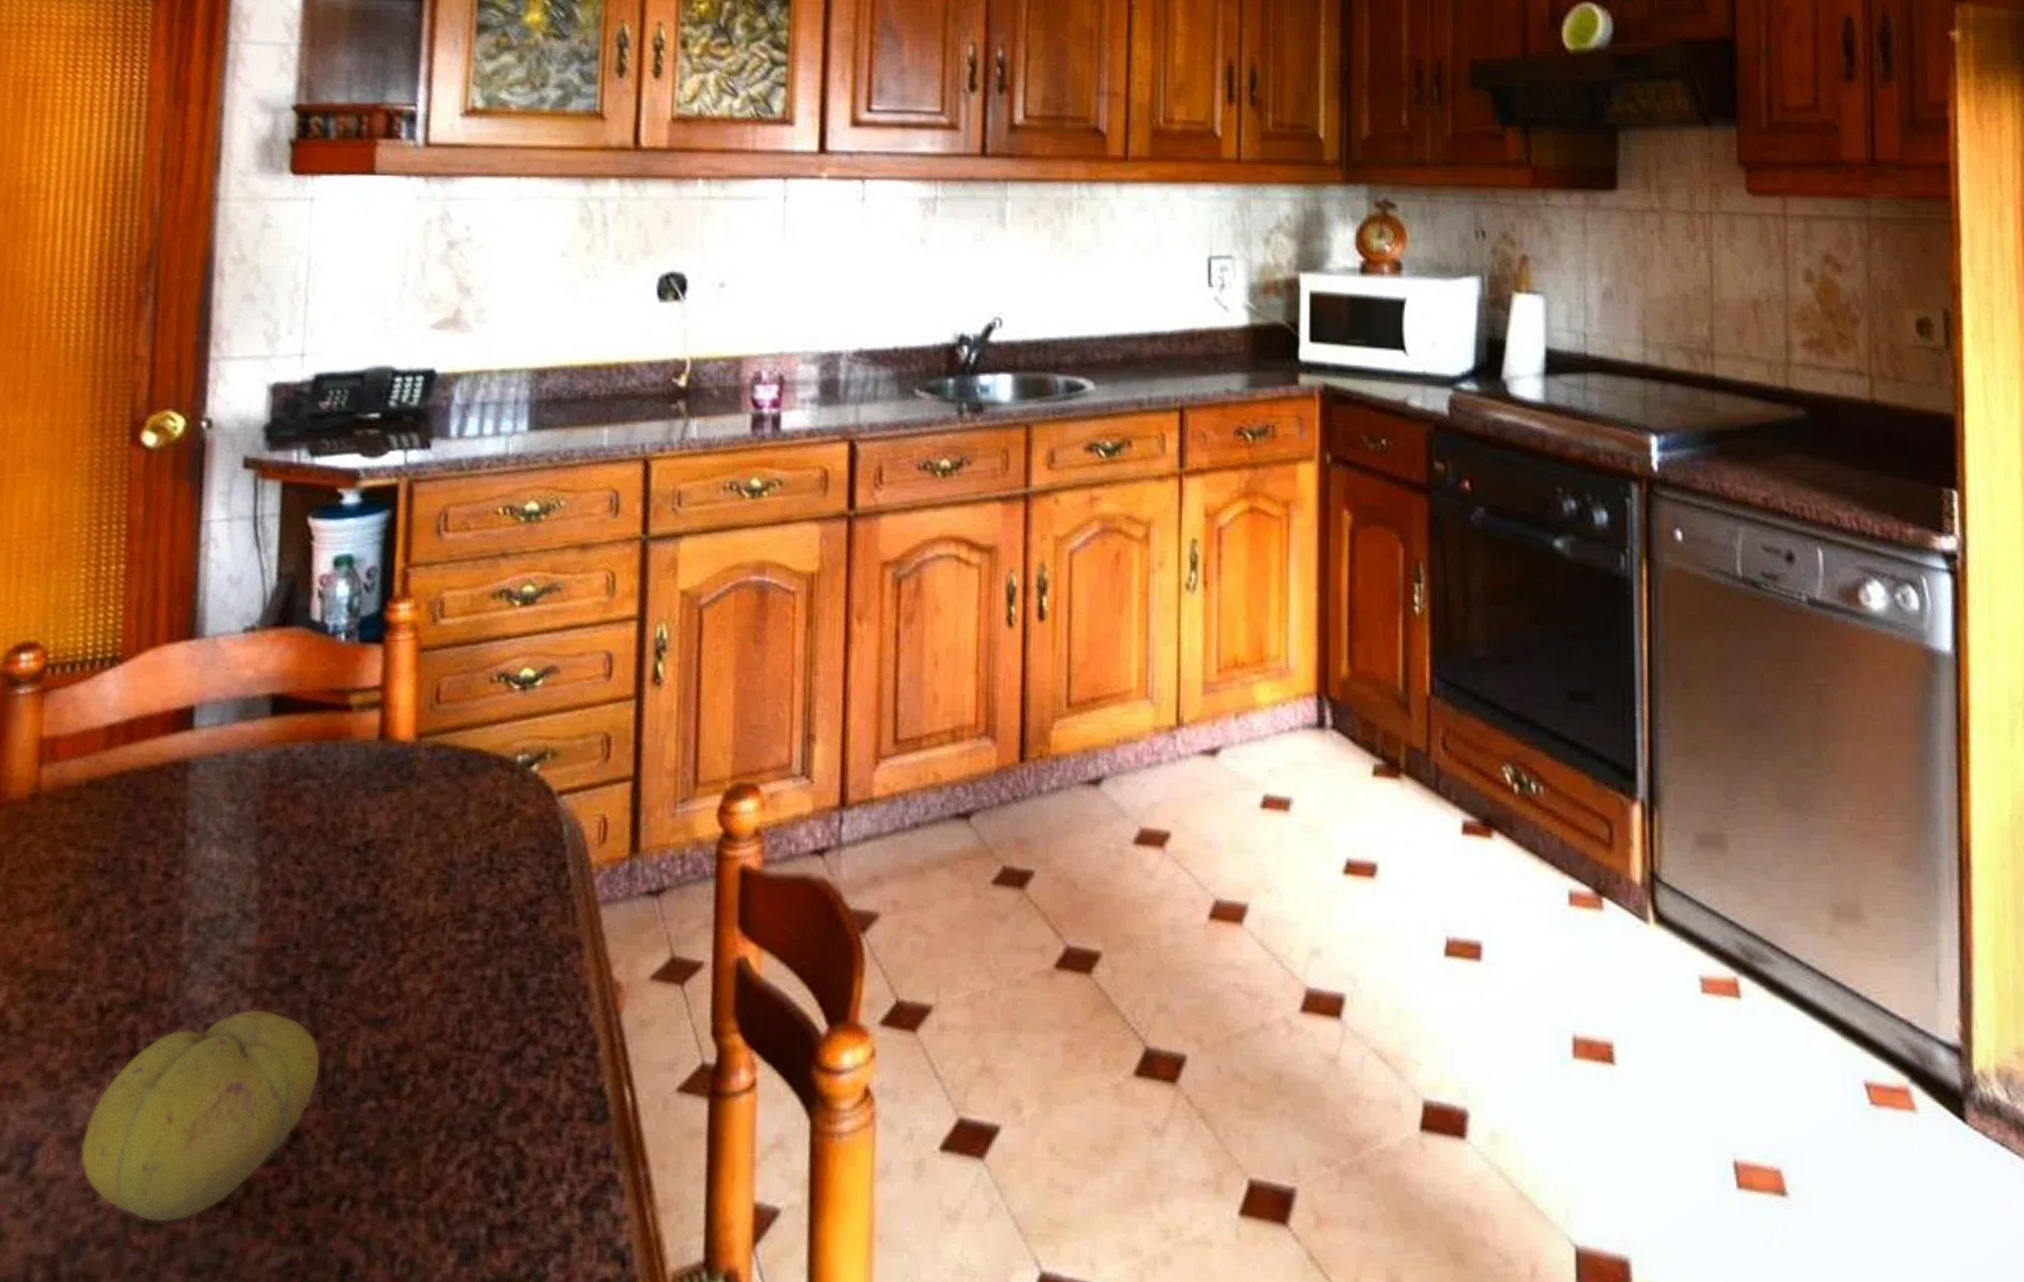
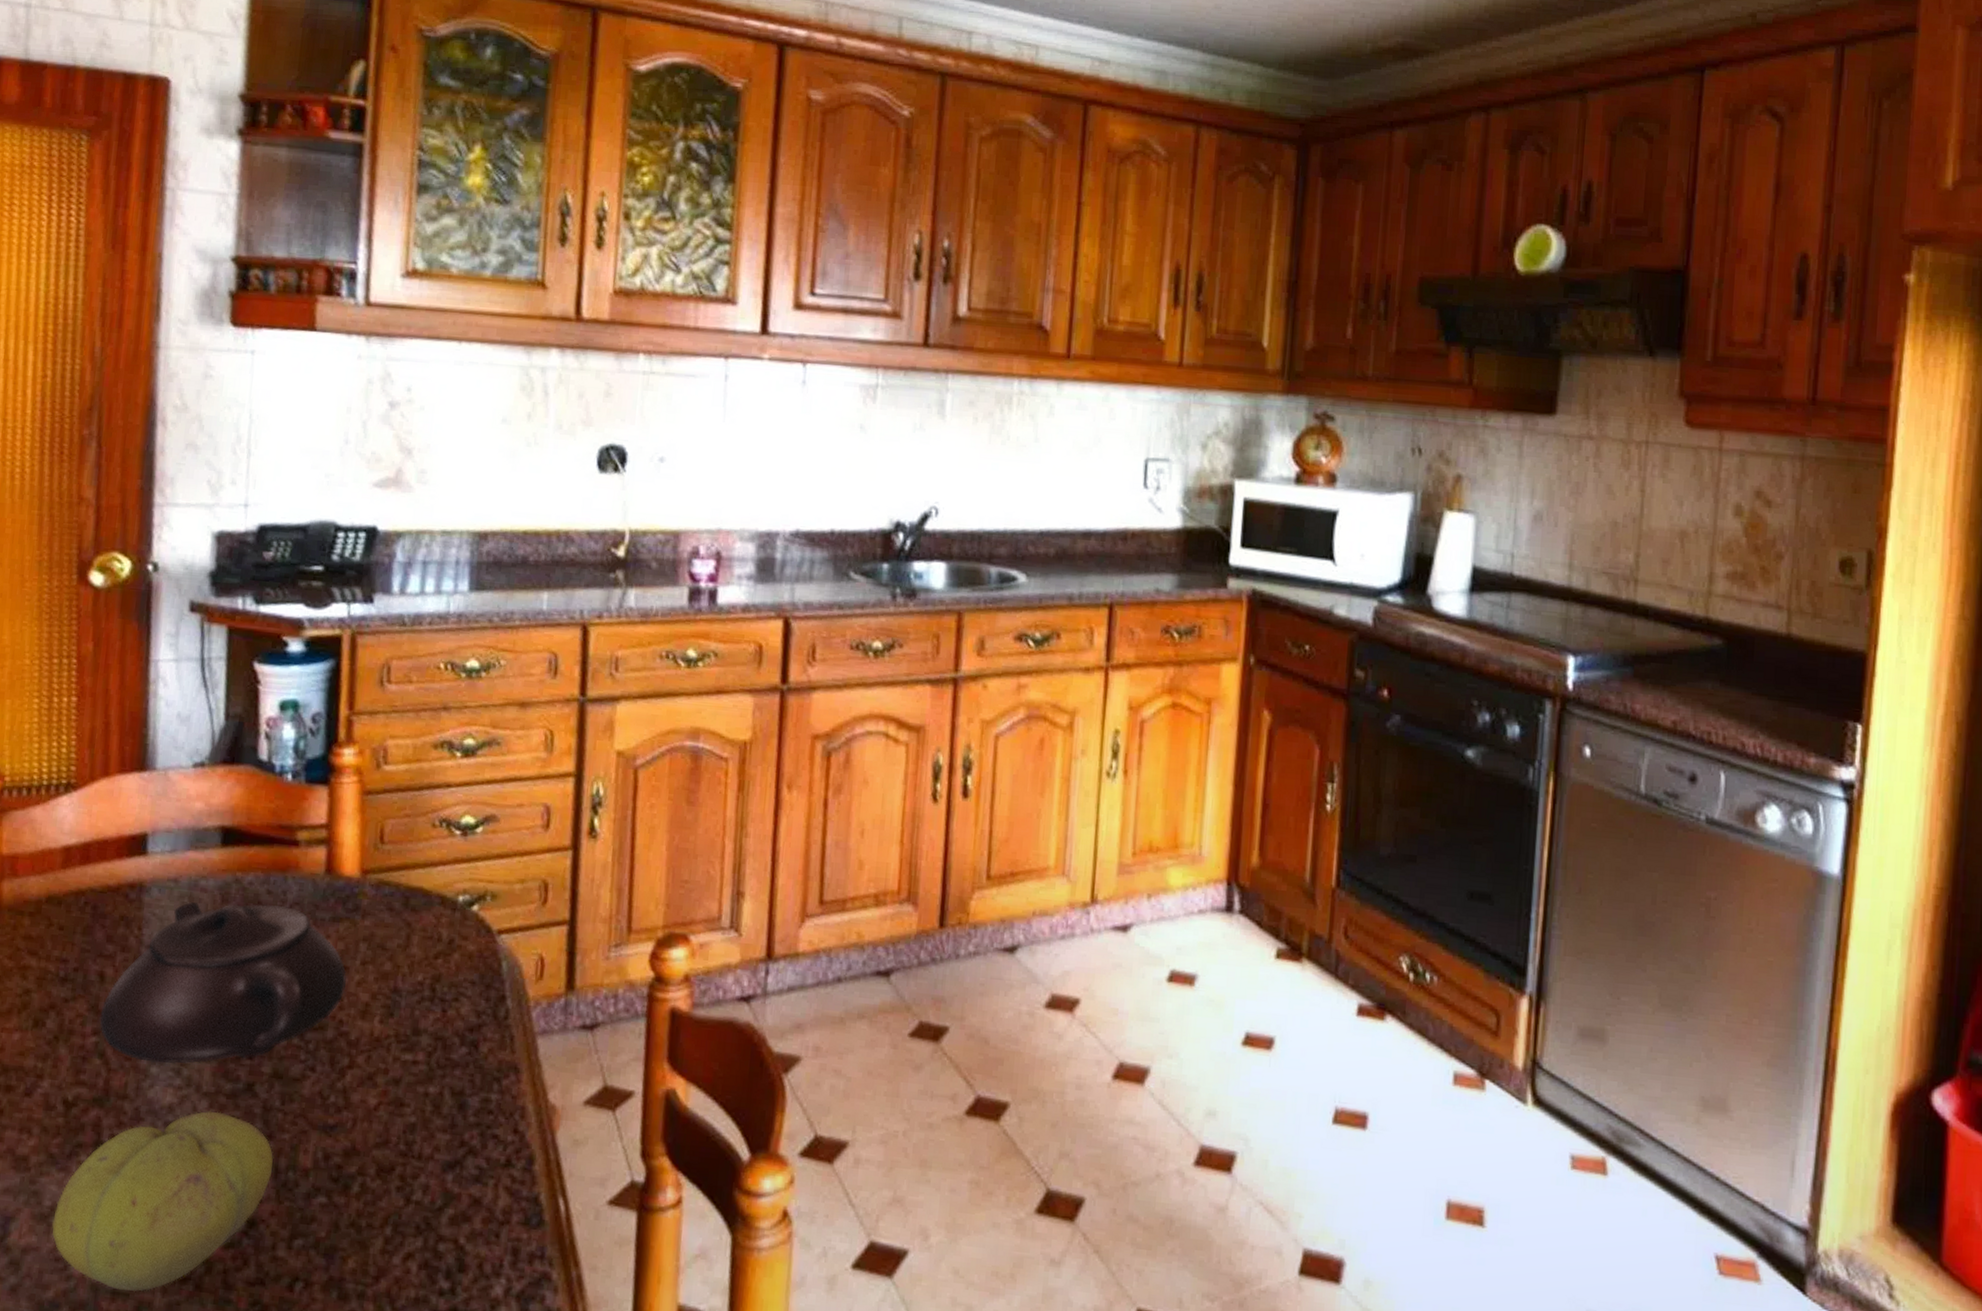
teapot: none [139,775,400,959] -> present [99,901,347,1064]

